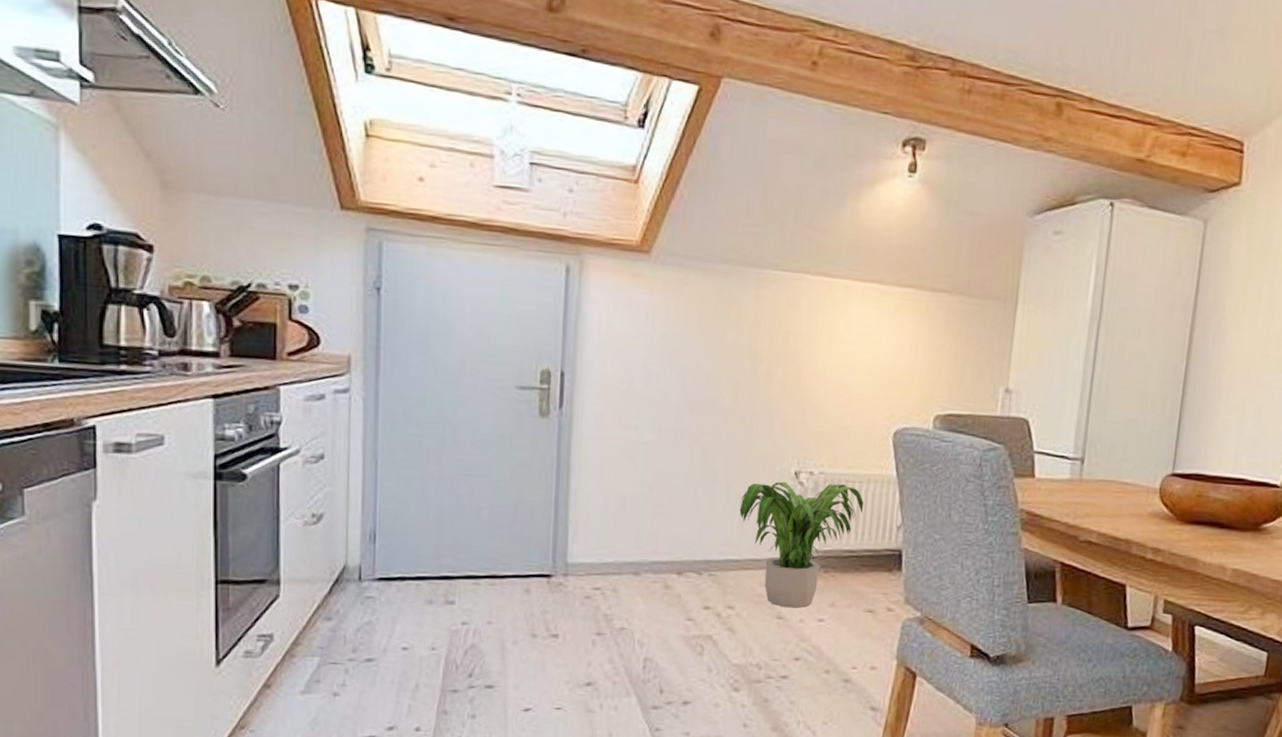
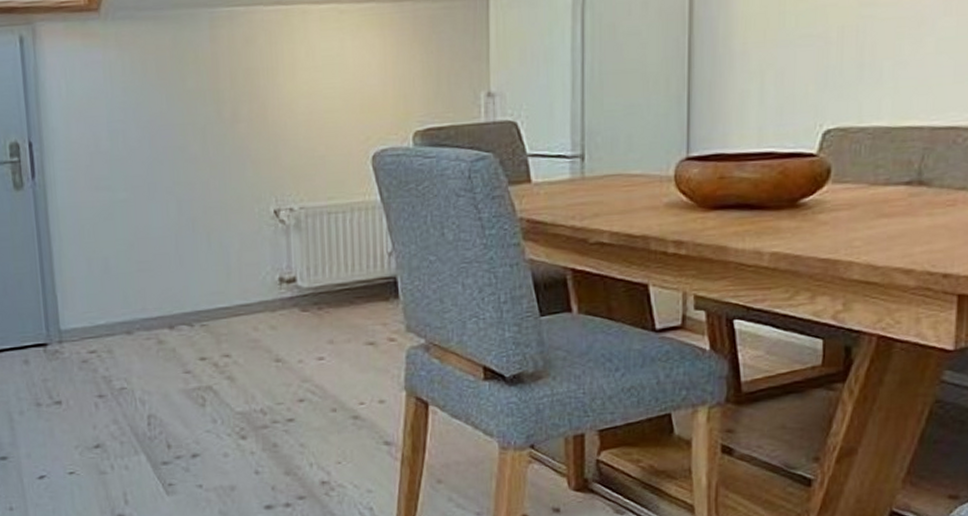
potted plant: present [739,481,864,608] -> none [222,217,351,350]

